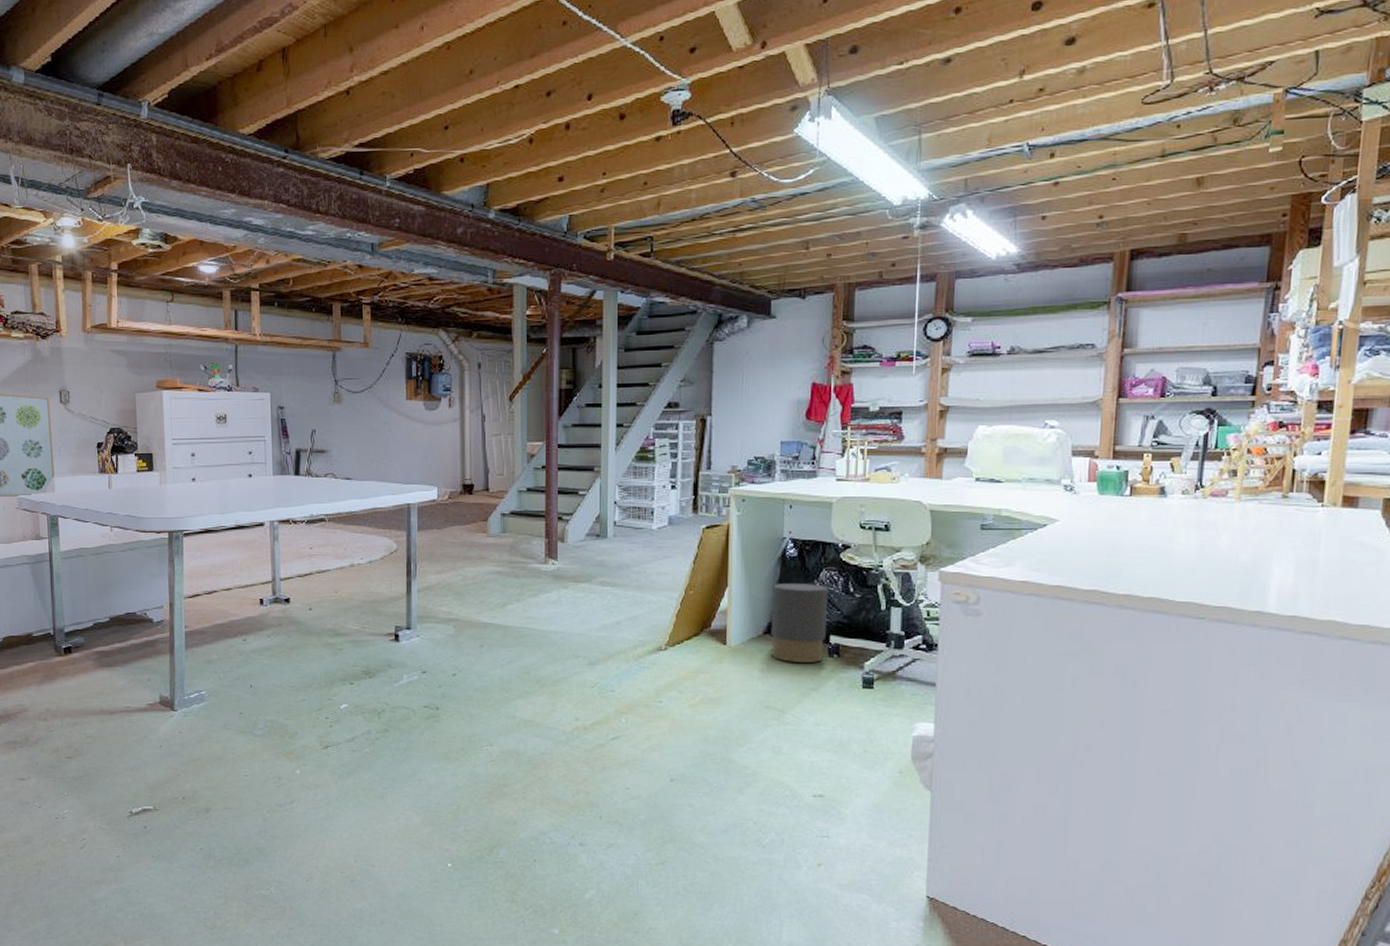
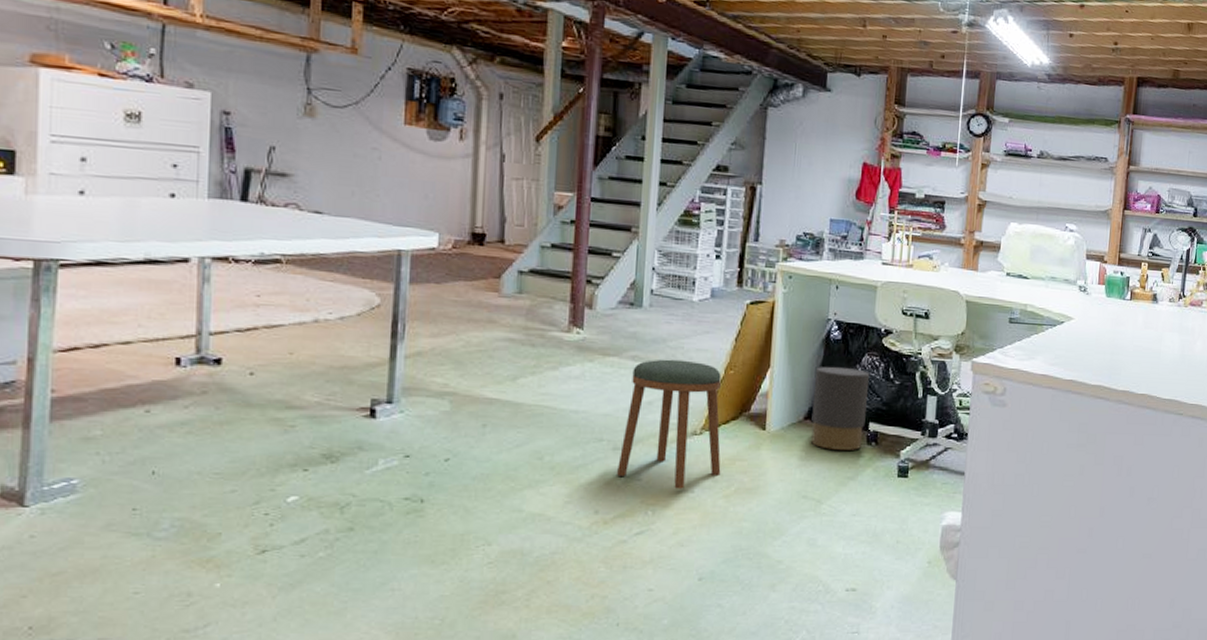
stool: none [592,583,686,699] -> present [616,359,721,489]

